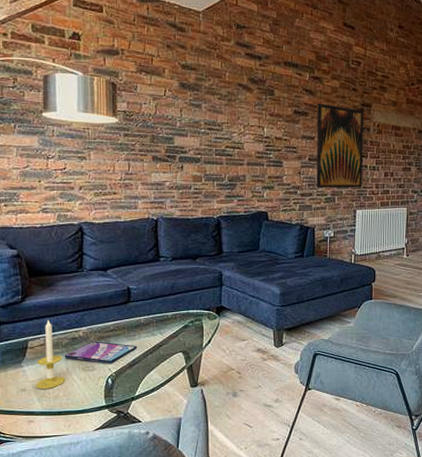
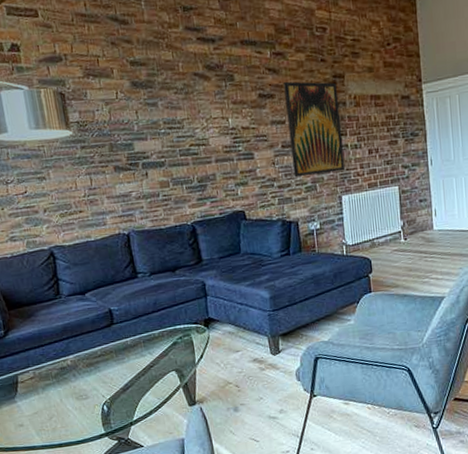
candle: present [36,319,66,389] -> none [30,351,61,423]
video game case: present [64,341,137,364] -> none [55,368,128,391]

